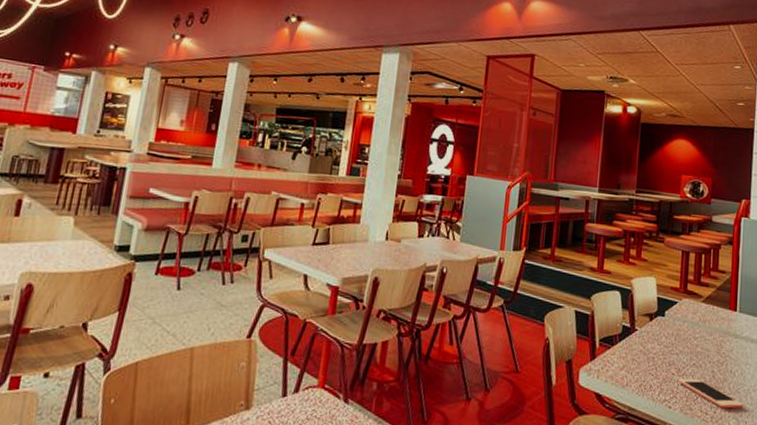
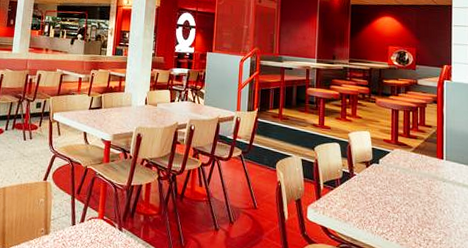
cell phone: present [678,378,744,409] -> none [393,215,454,242]

